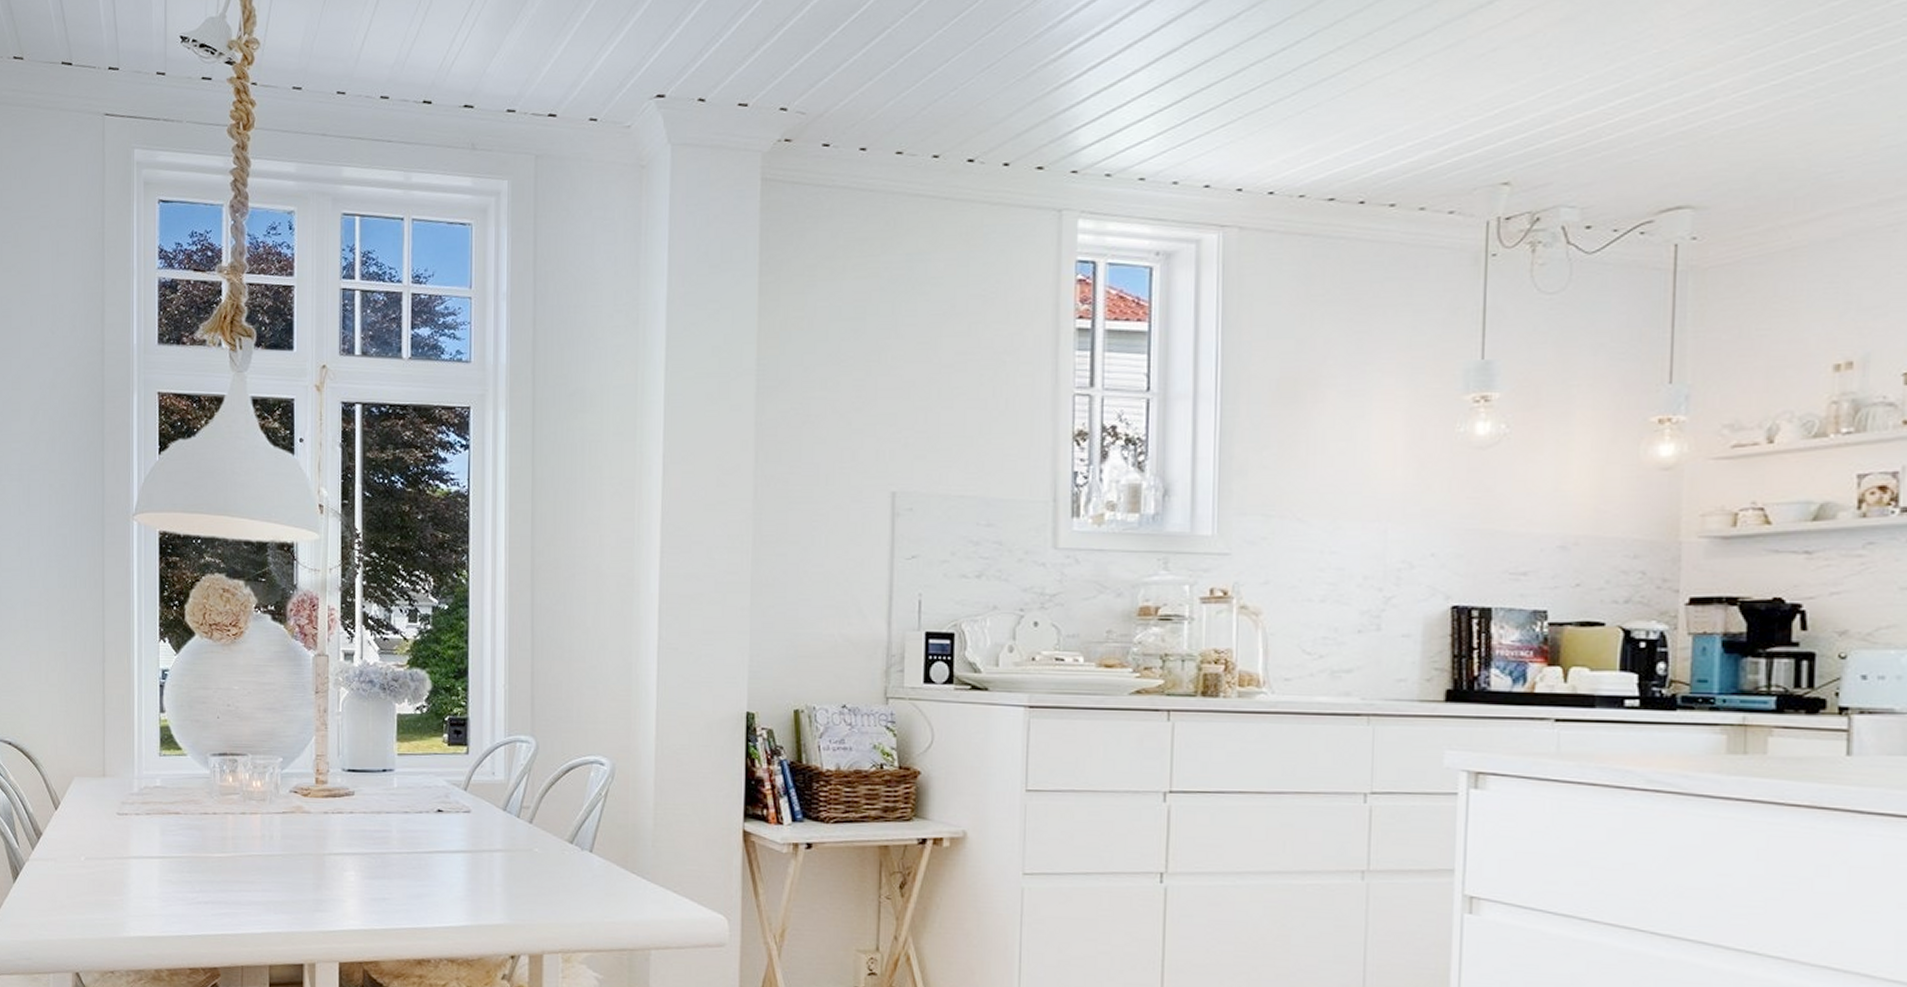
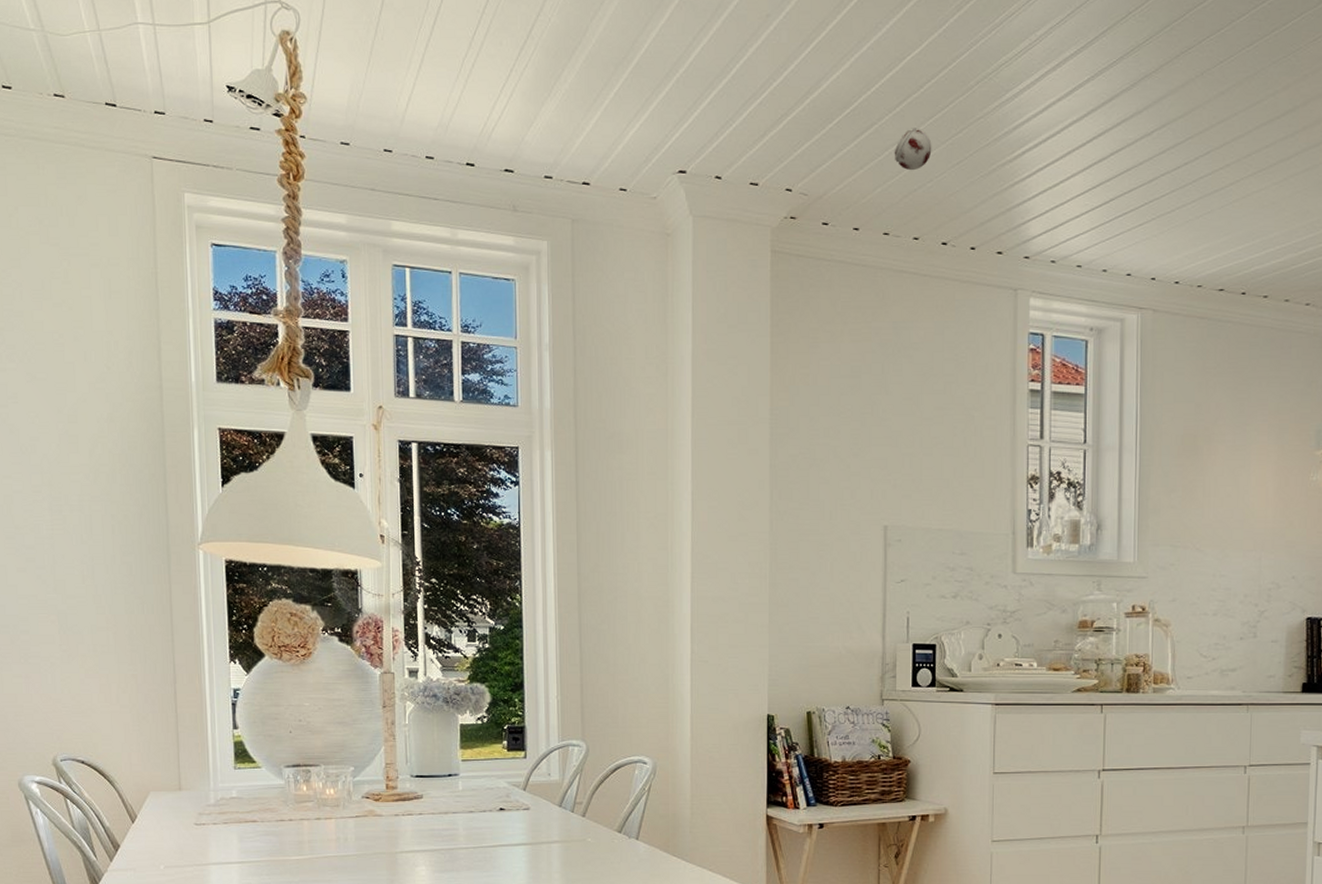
smoke detector: none [910,29,957,79] -> present [894,128,932,171]

